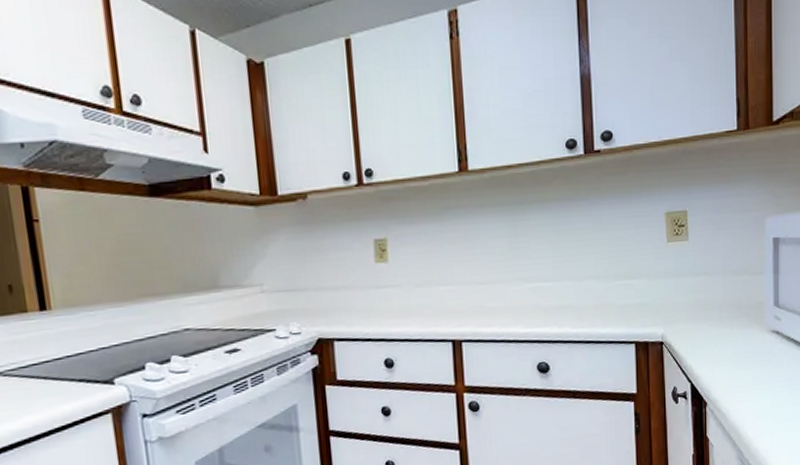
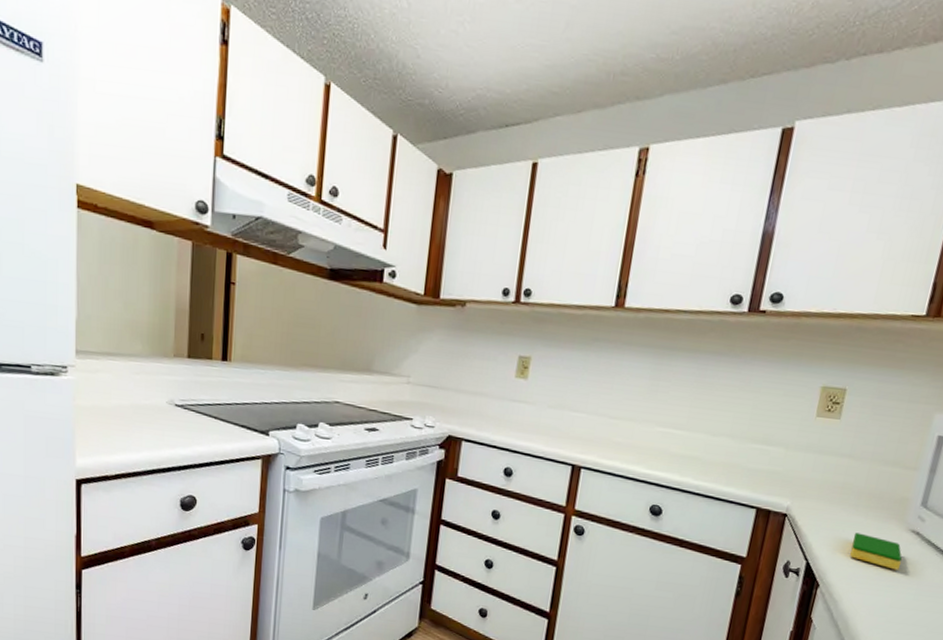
dish sponge: none [725,344,770,372] -> present [850,532,902,570]

